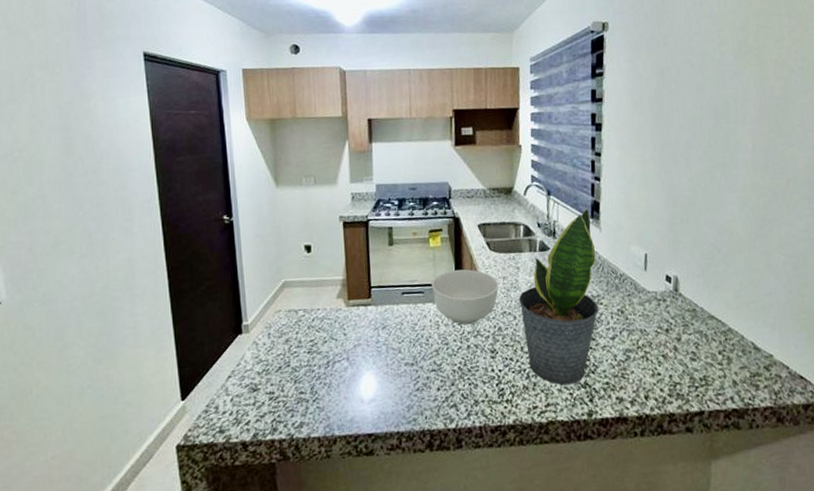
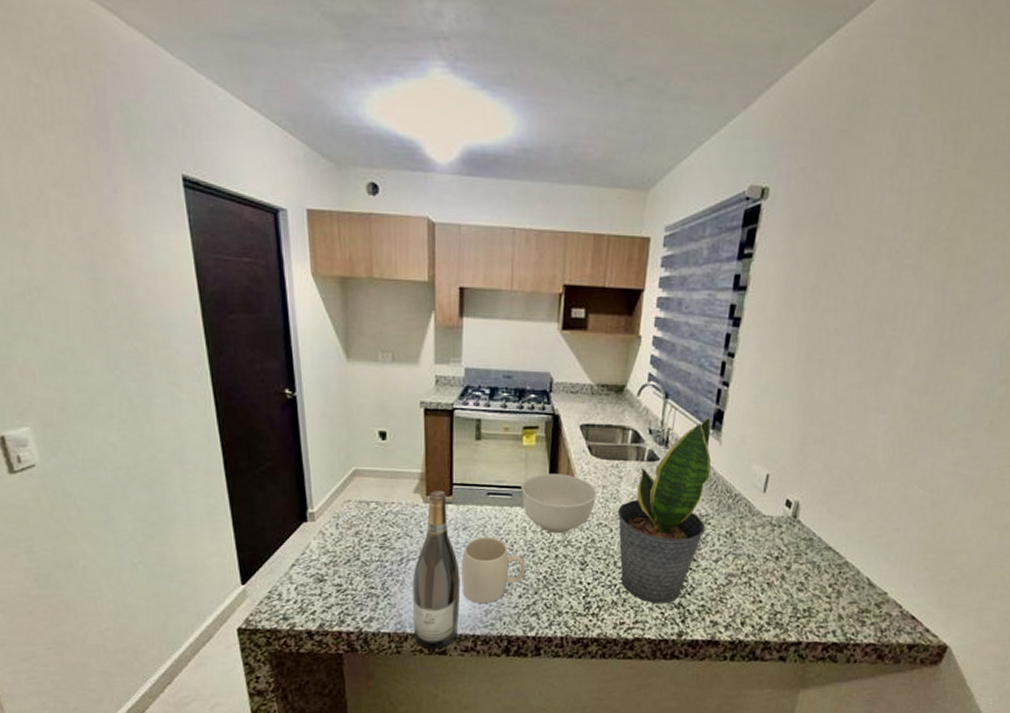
wine bottle: none [339,294,384,451] -> present [412,490,461,650]
mug: none [382,333,442,400] -> present [461,536,525,603]

